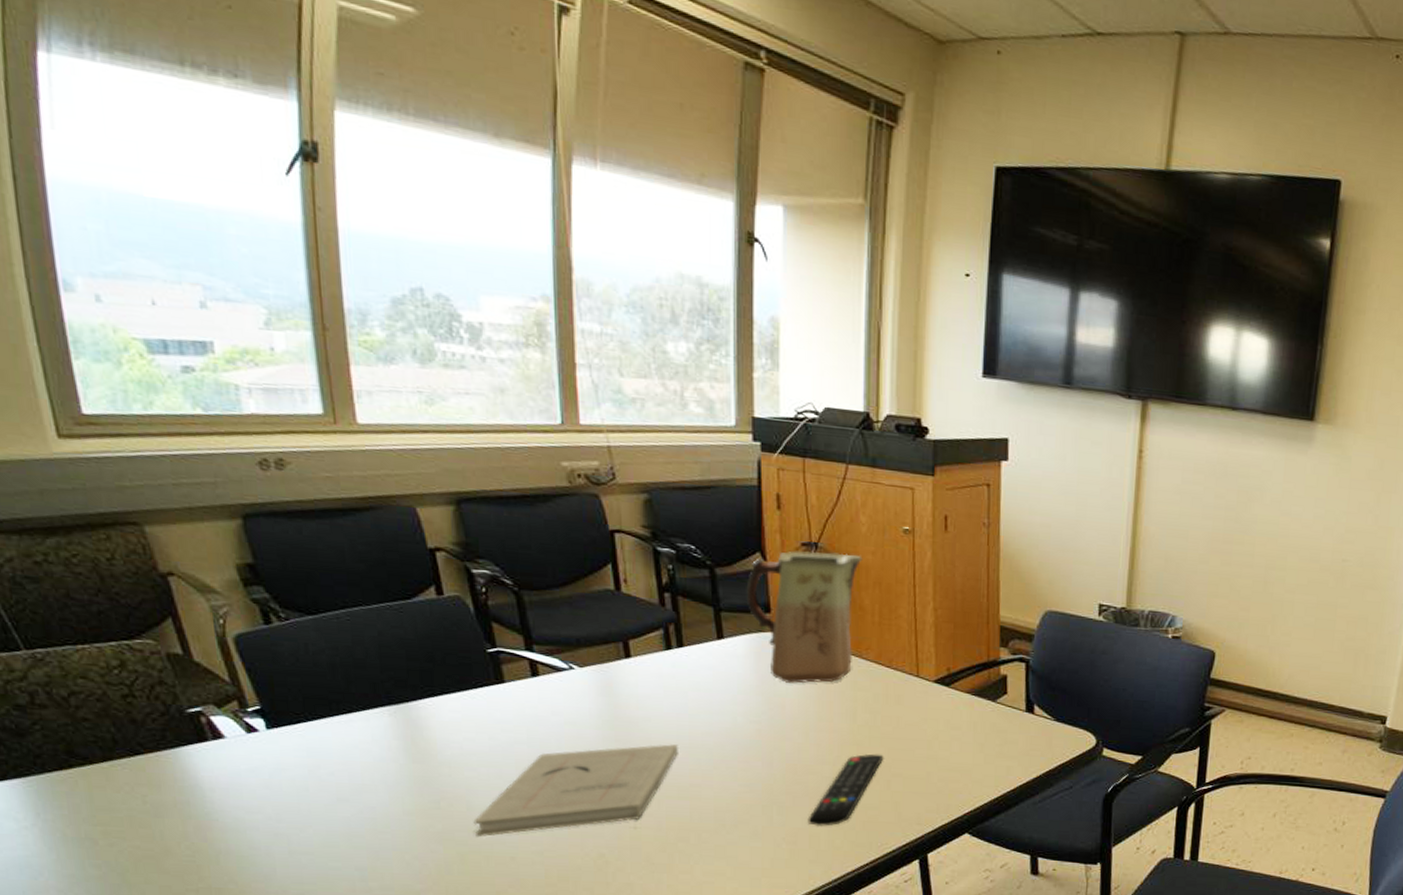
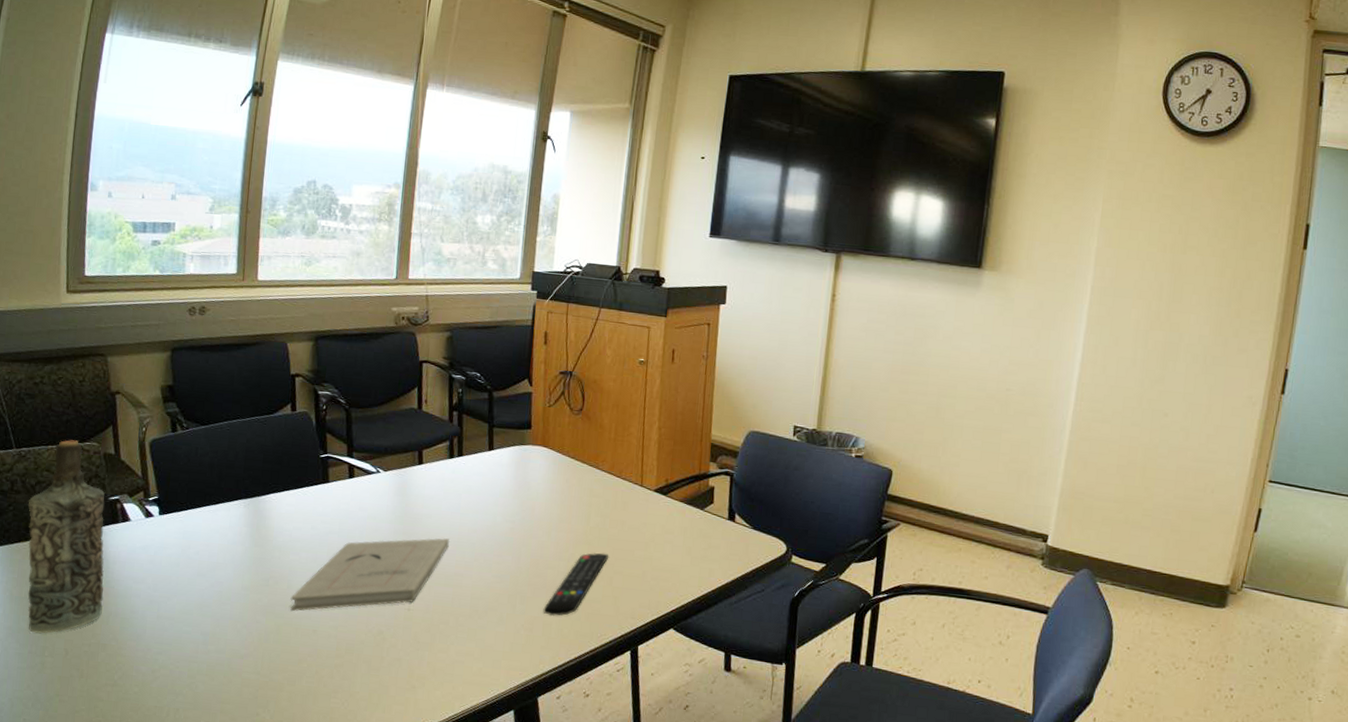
bottle: none [61,637,207,881] -> present [27,440,105,634]
vase: present [746,550,863,684] -> none [513,378,606,490]

